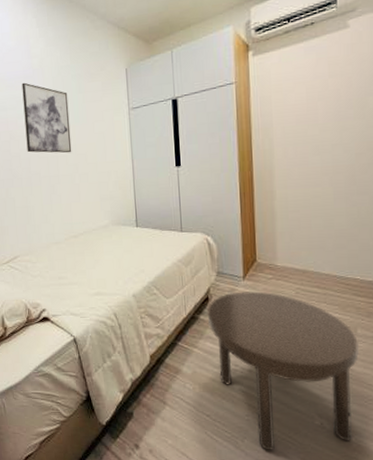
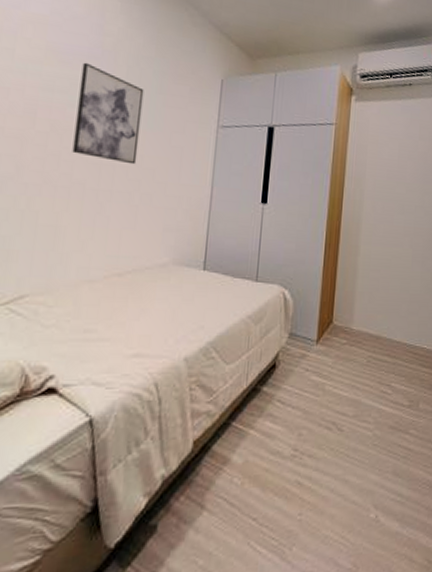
side table: present [207,291,359,451] -> none [270,358,419,559]

